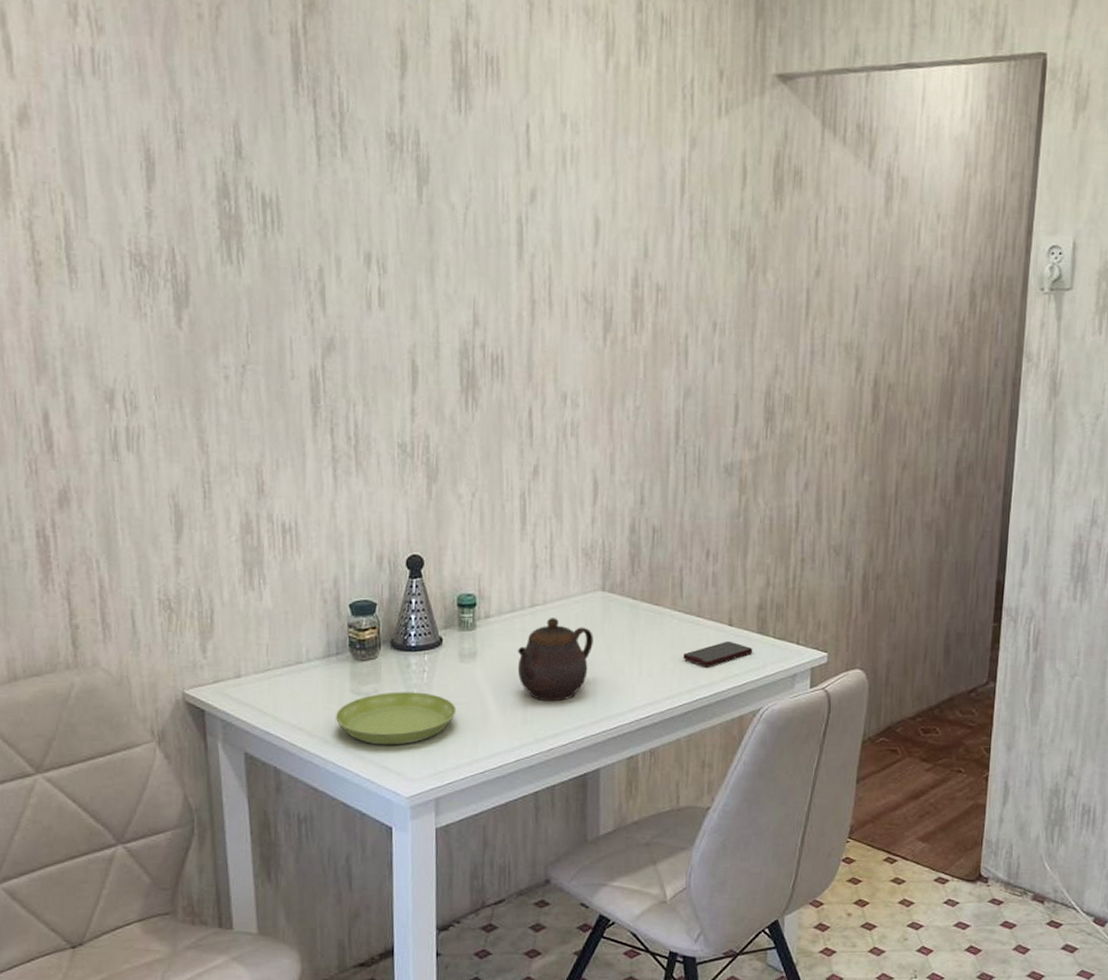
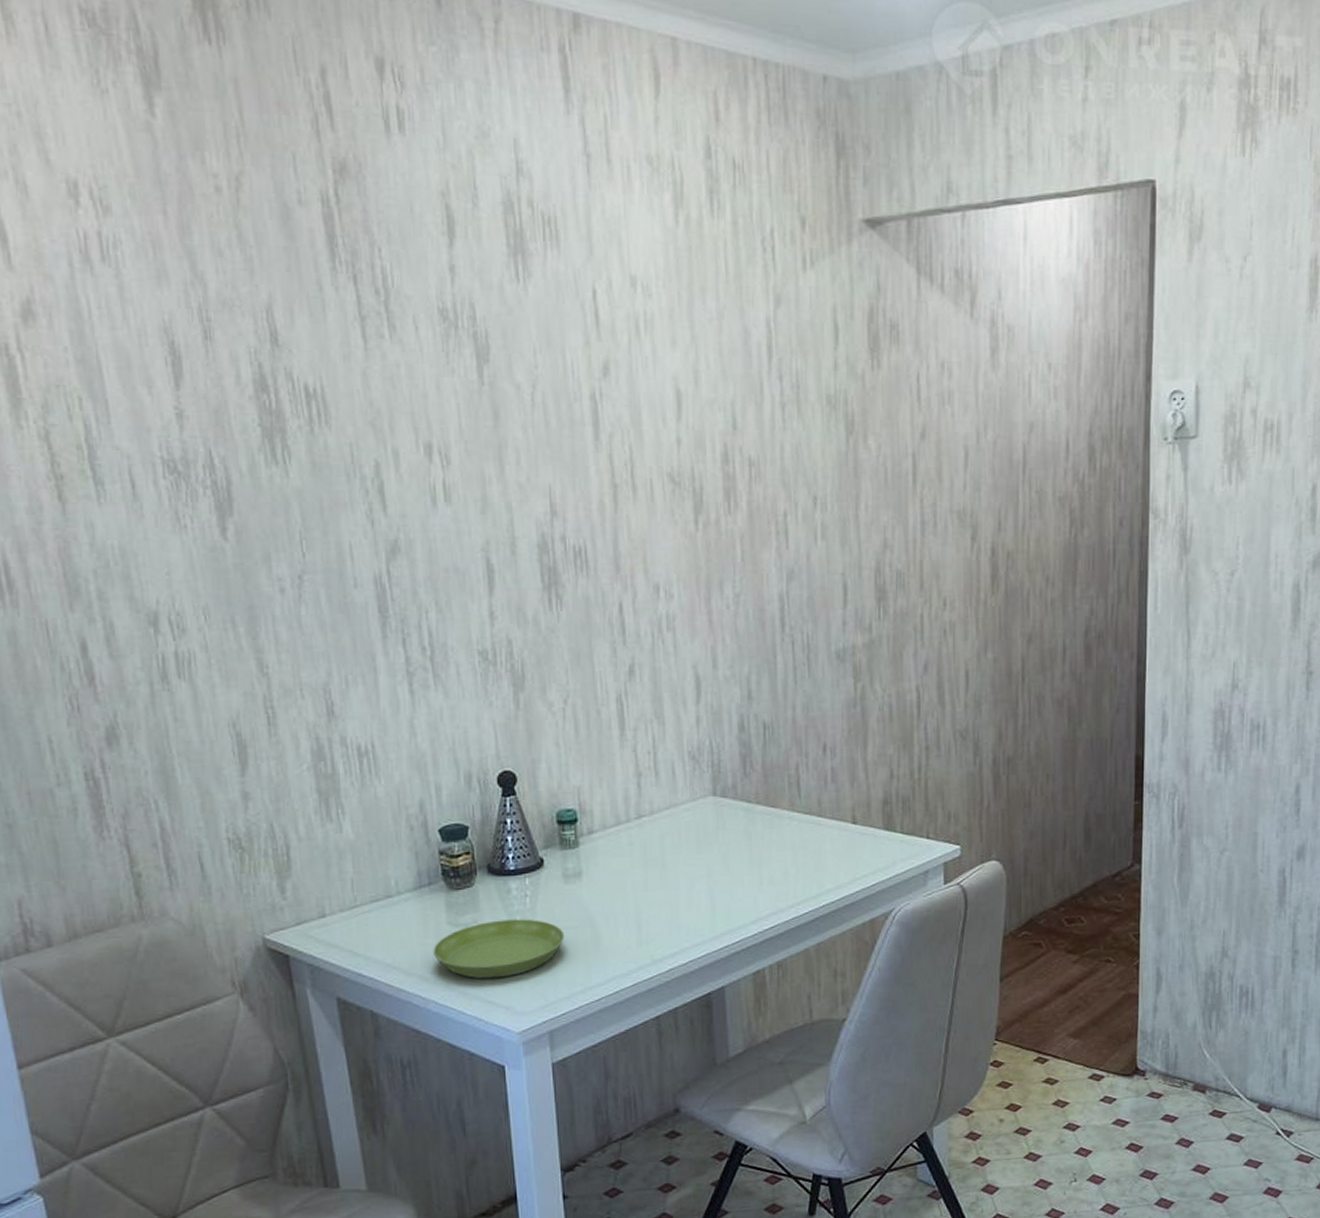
teapot: present [517,618,593,702] -> none [627,829,708,919]
smartphone: present [683,640,753,666] -> none [806,840,881,869]

